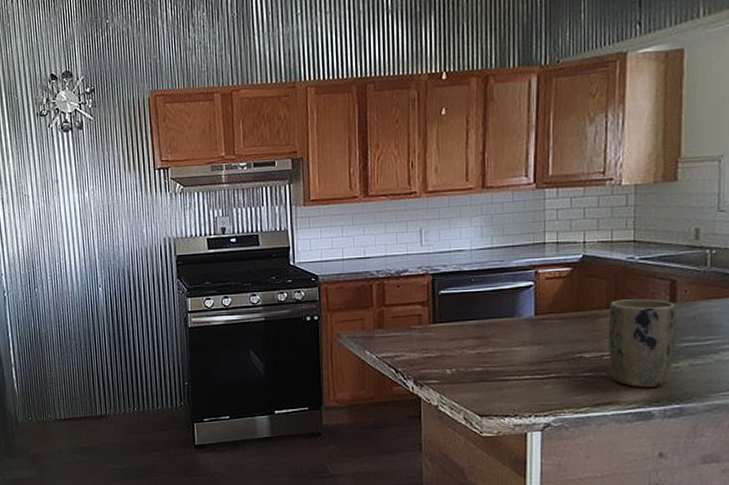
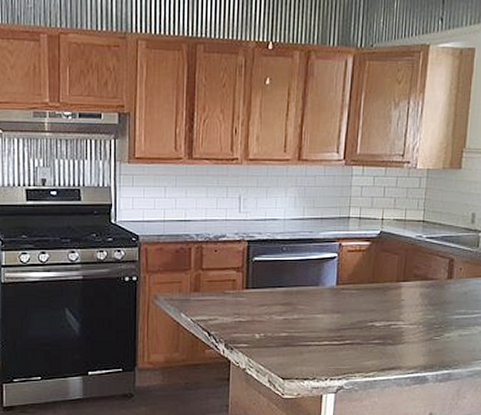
plant pot: present [608,299,676,388] -> none [395,274,452,355]

